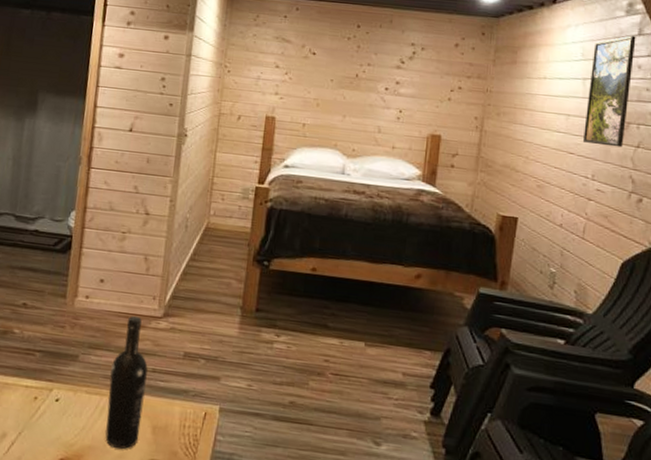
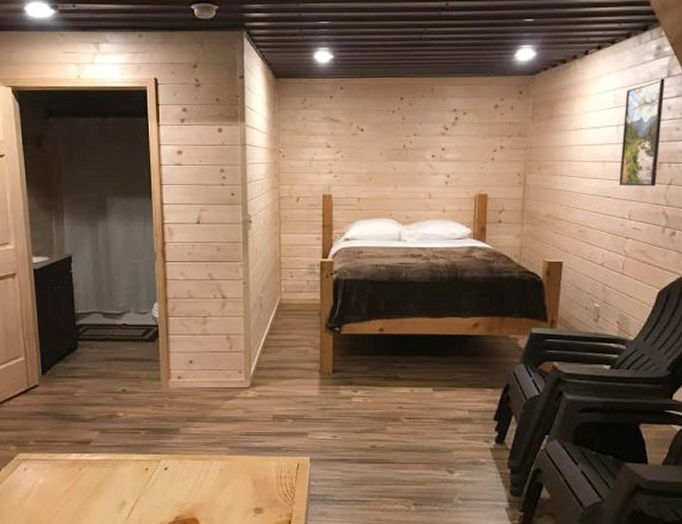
wine bottle: present [105,315,148,450] -> none [210,389,242,503]

